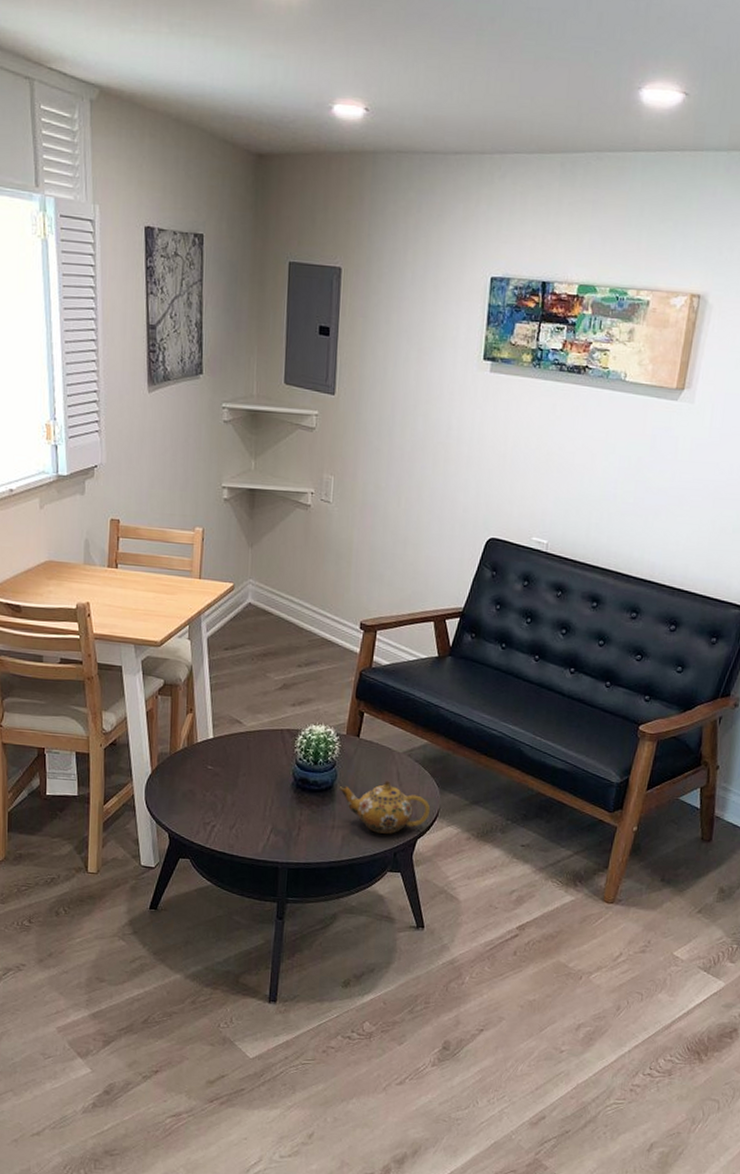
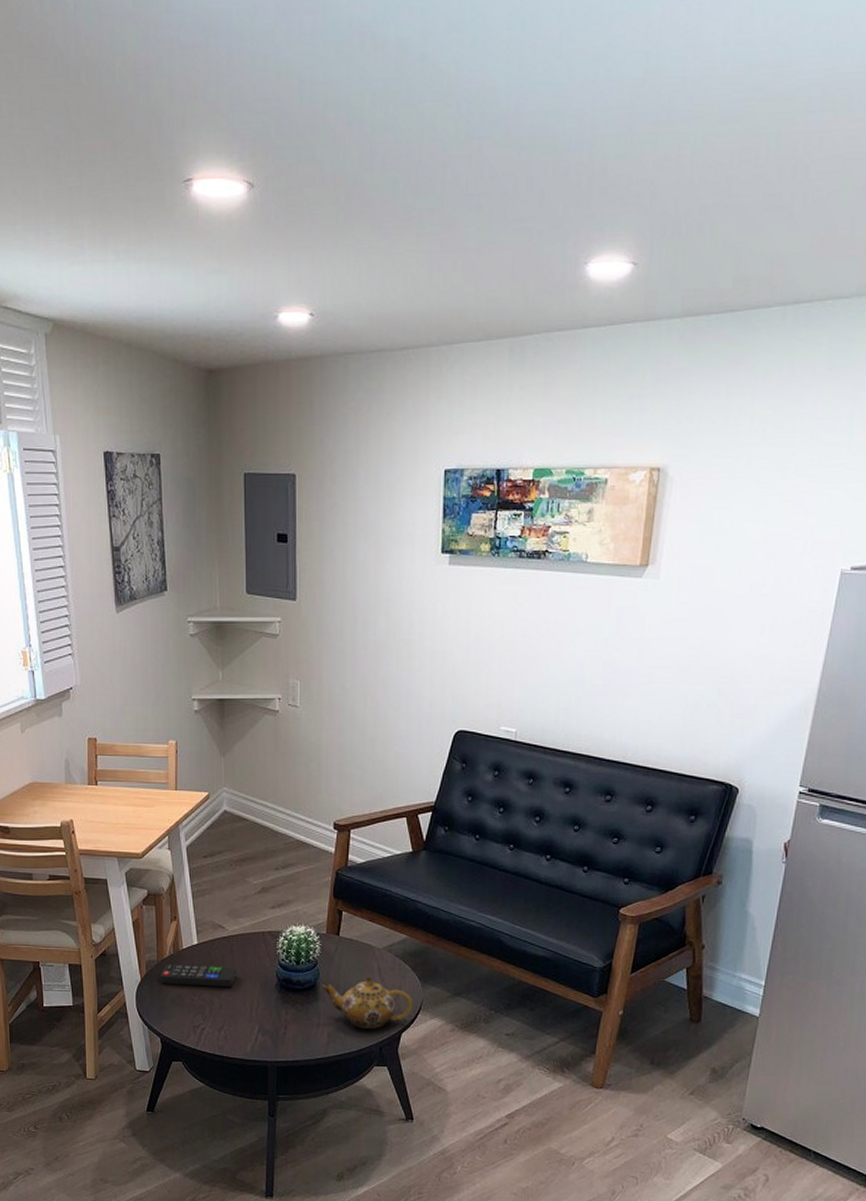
remote control: none [172,757,253,784] -> present [161,964,237,987]

